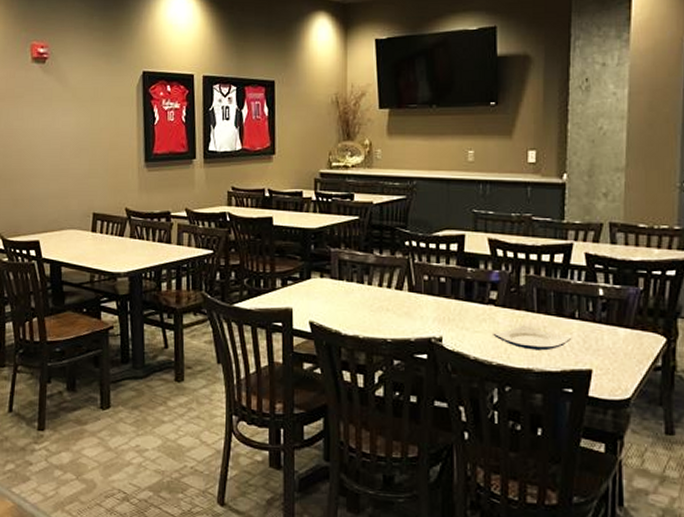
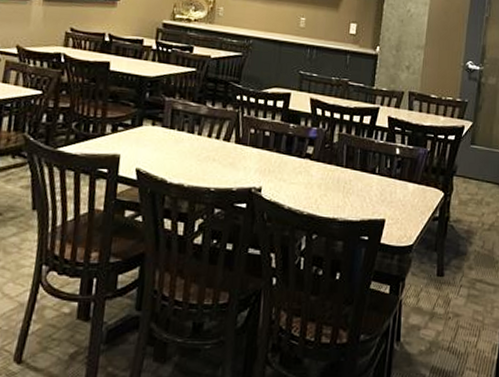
plate: present [493,325,572,351] -> none [306,178,372,202]

